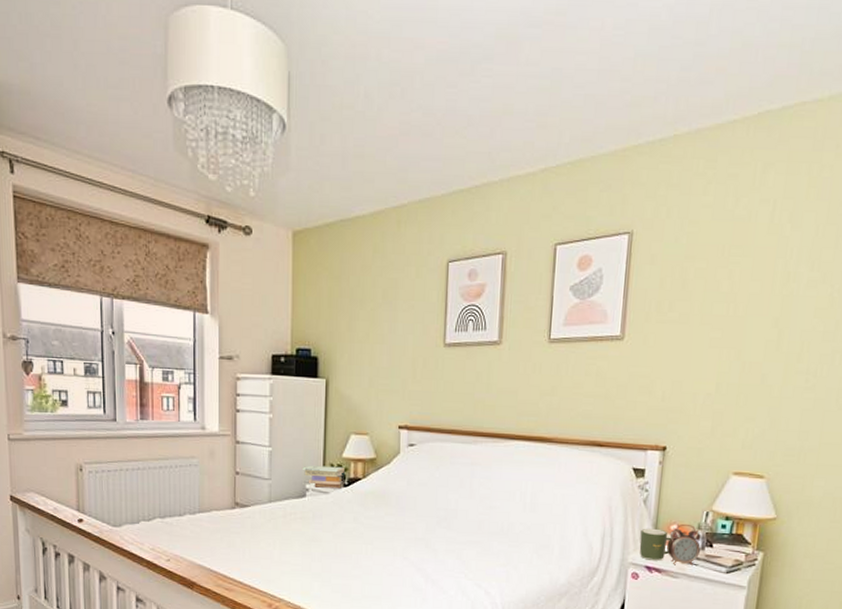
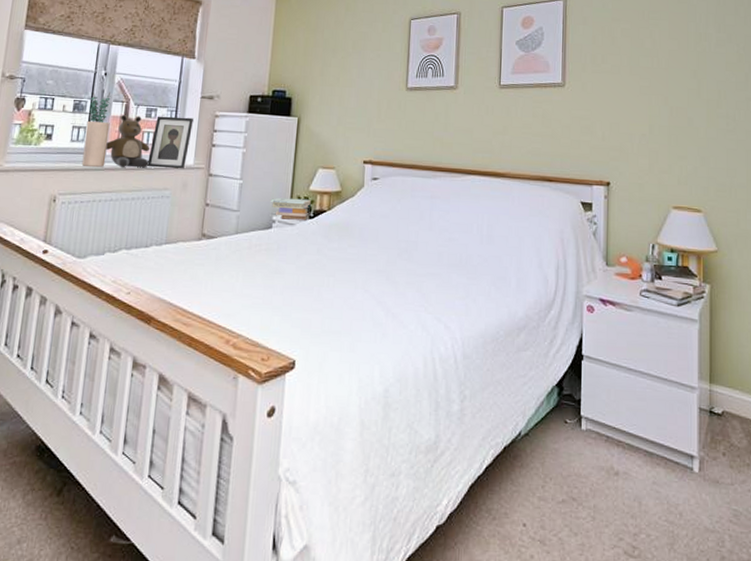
vase: none [101,352,127,435] -> present [81,91,111,168]
bear: none [125,378,172,436] -> present [106,115,151,168]
picture frame: none [171,379,213,436] -> present [147,116,193,169]
mug: present [639,528,671,561] -> none [592,260,621,293]
alarm clock: present [666,523,701,566] -> none [619,256,650,299]

